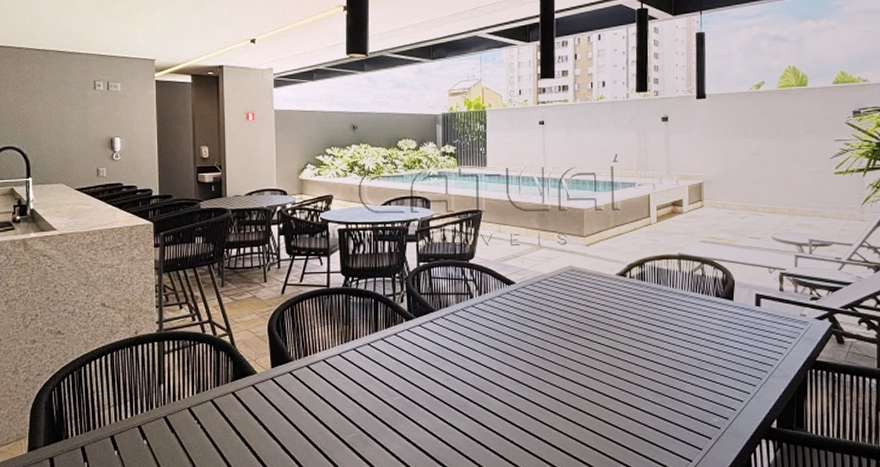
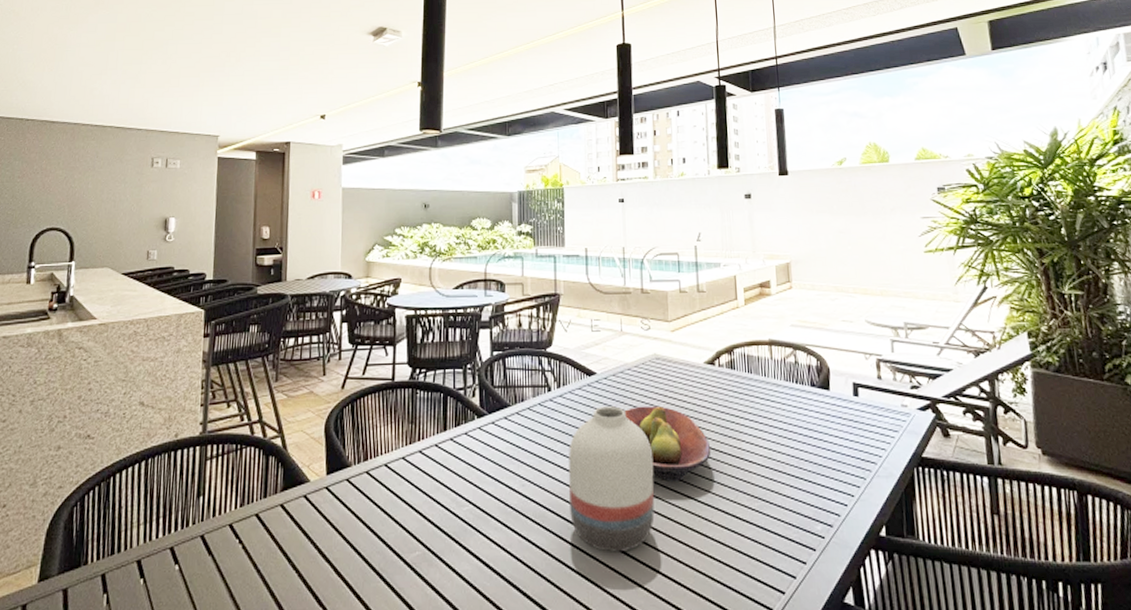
vase: none [489,312,567,437] -> present [569,406,655,552]
fruit bowl: none [540,312,620,378] -> present [624,405,711,482]

